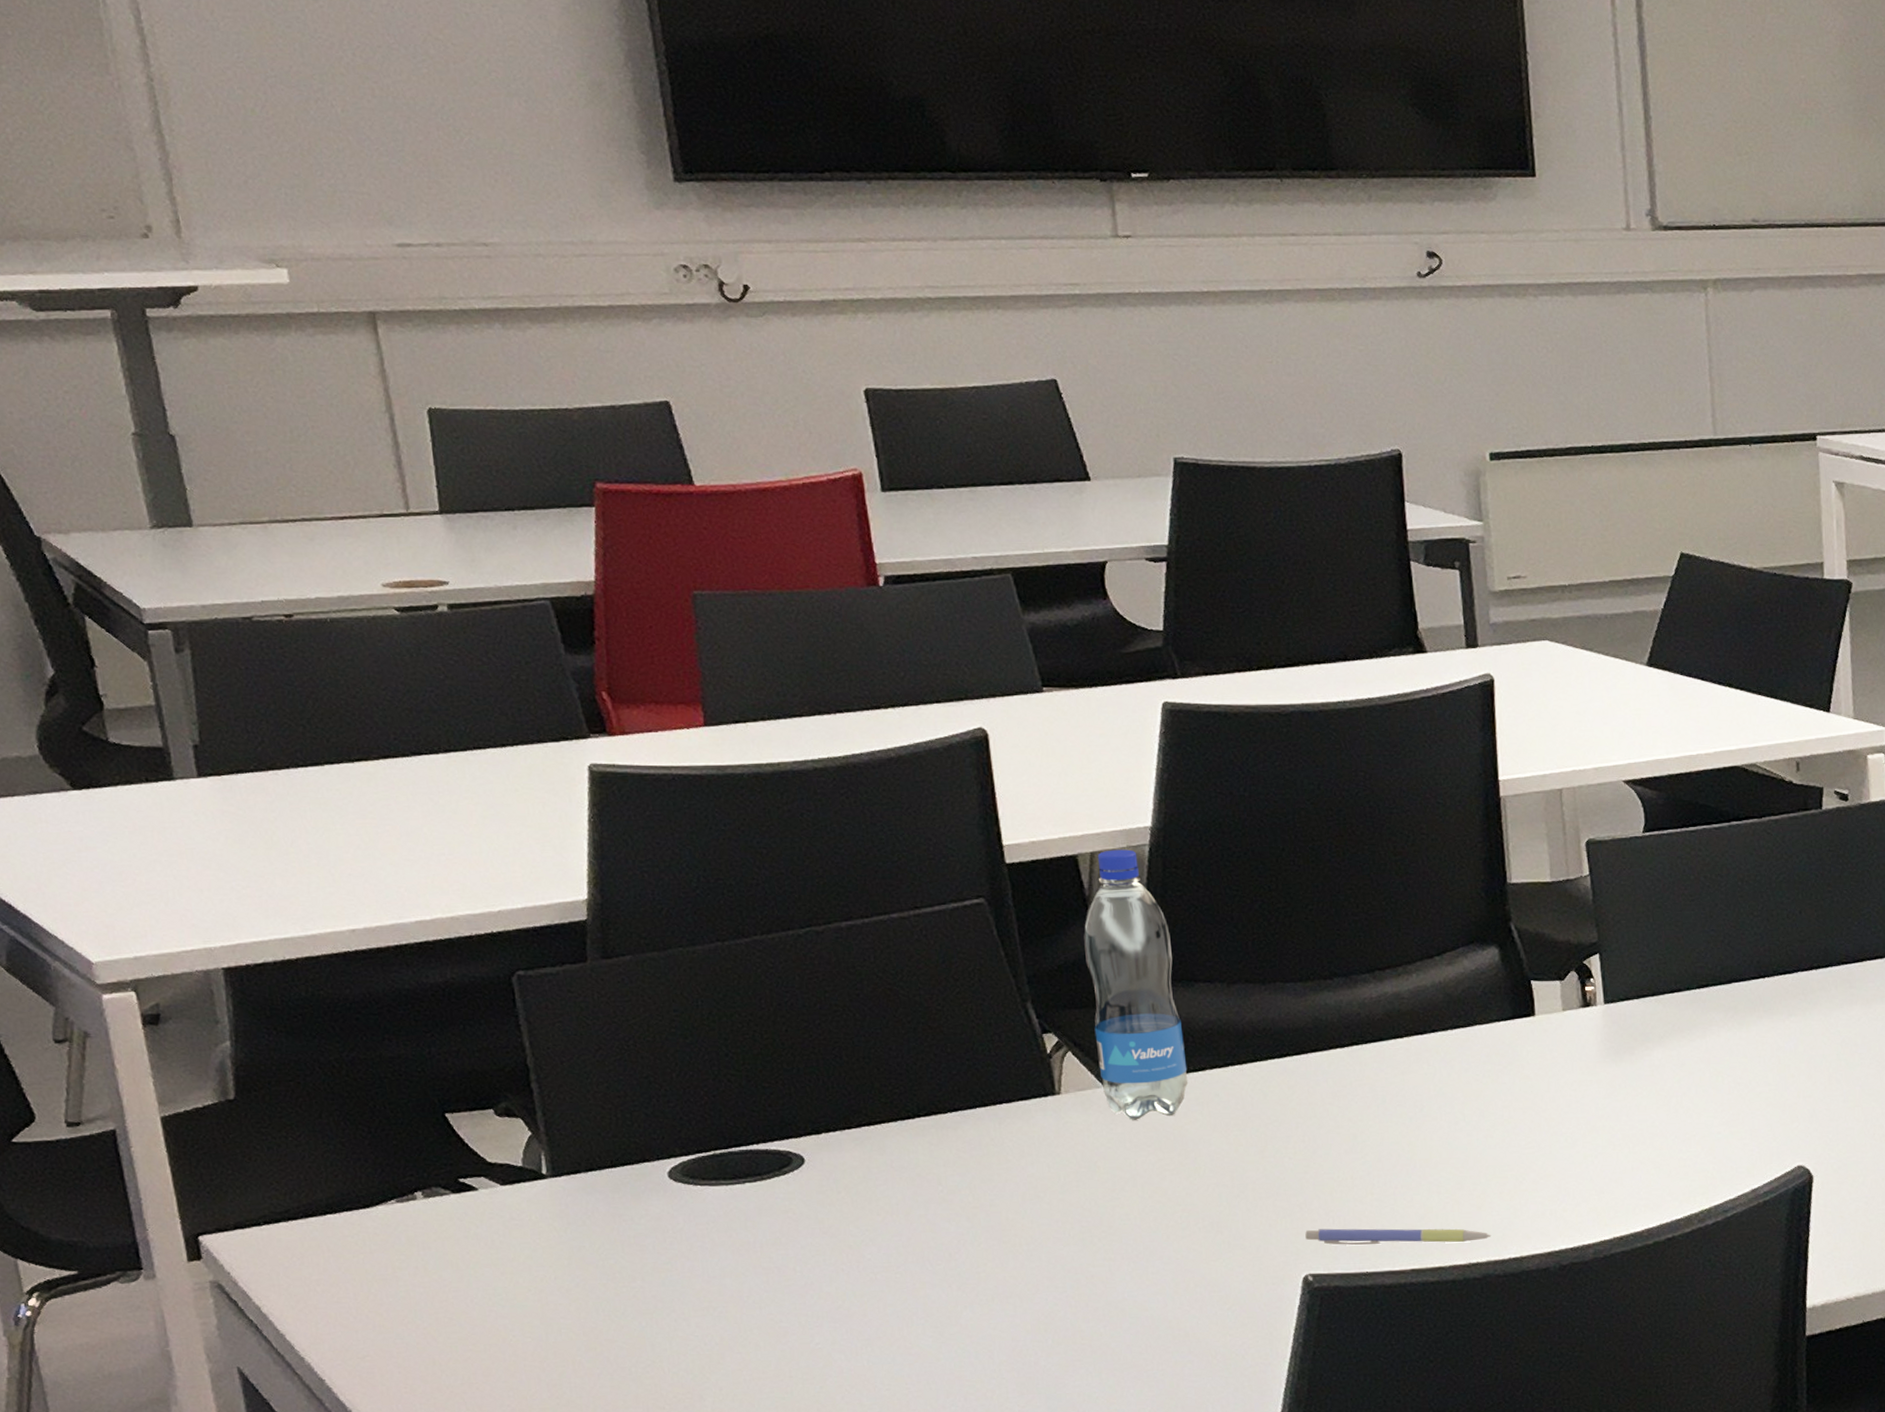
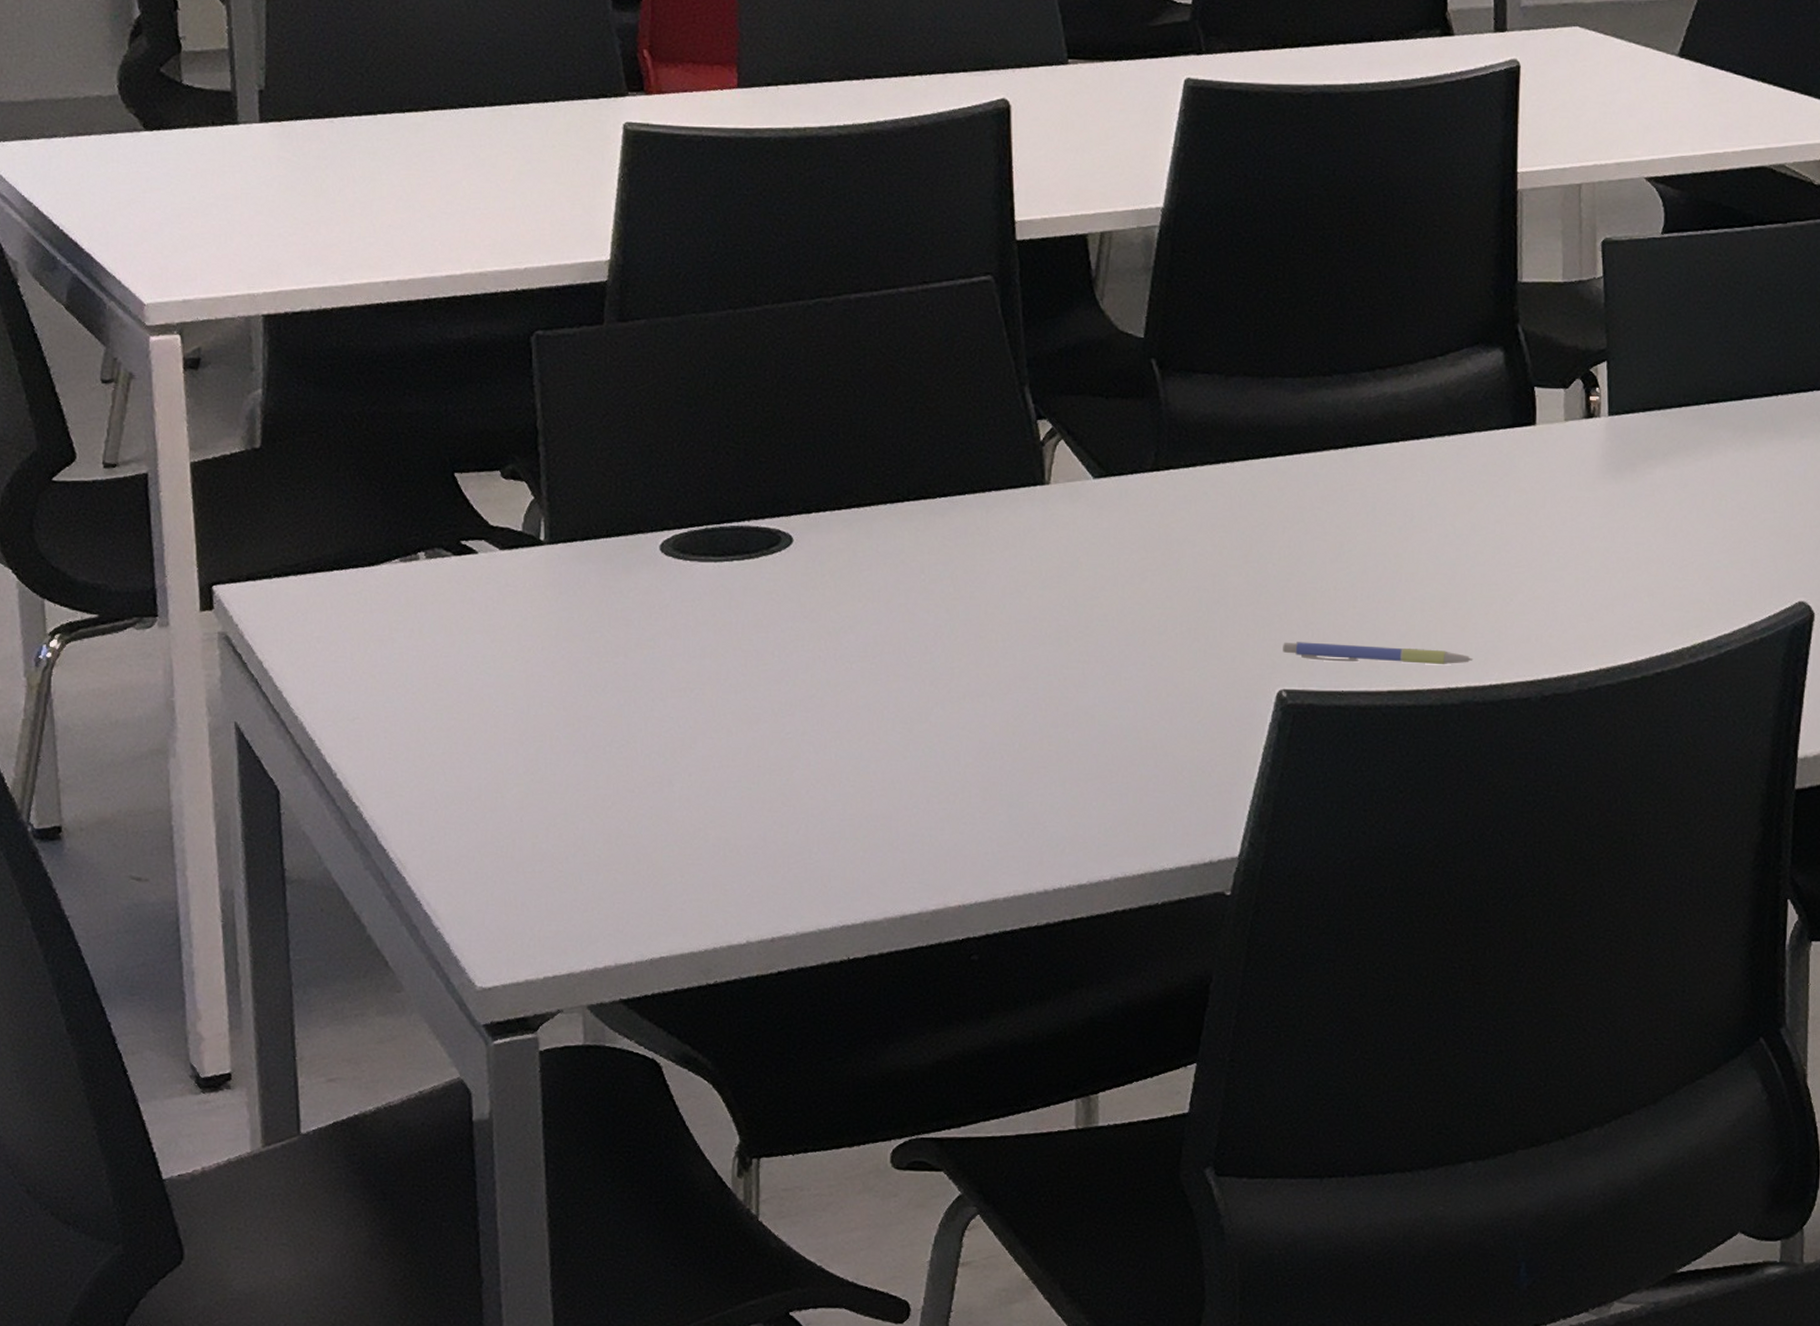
bottle: present [1083,849,1189,1120] -> none [1087,230,1178,515]

